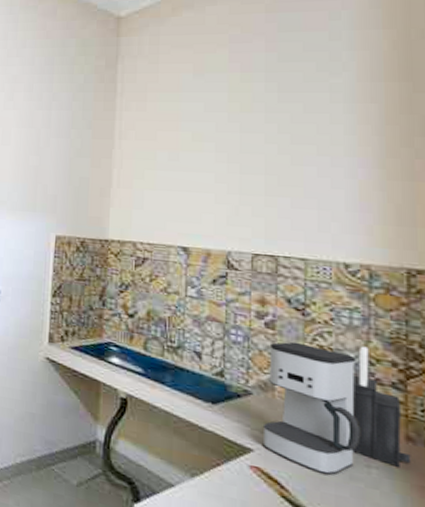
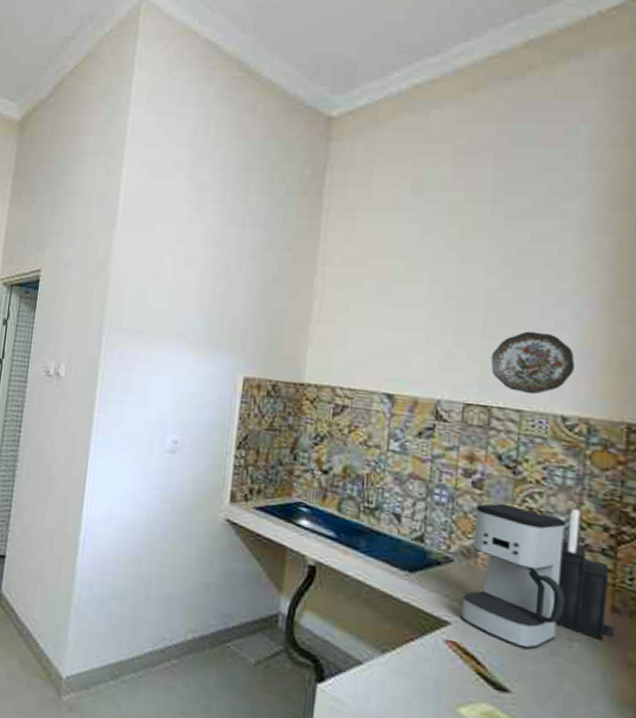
decorative plate: none [274,189,354,245] -> present [490,331,576,395]

